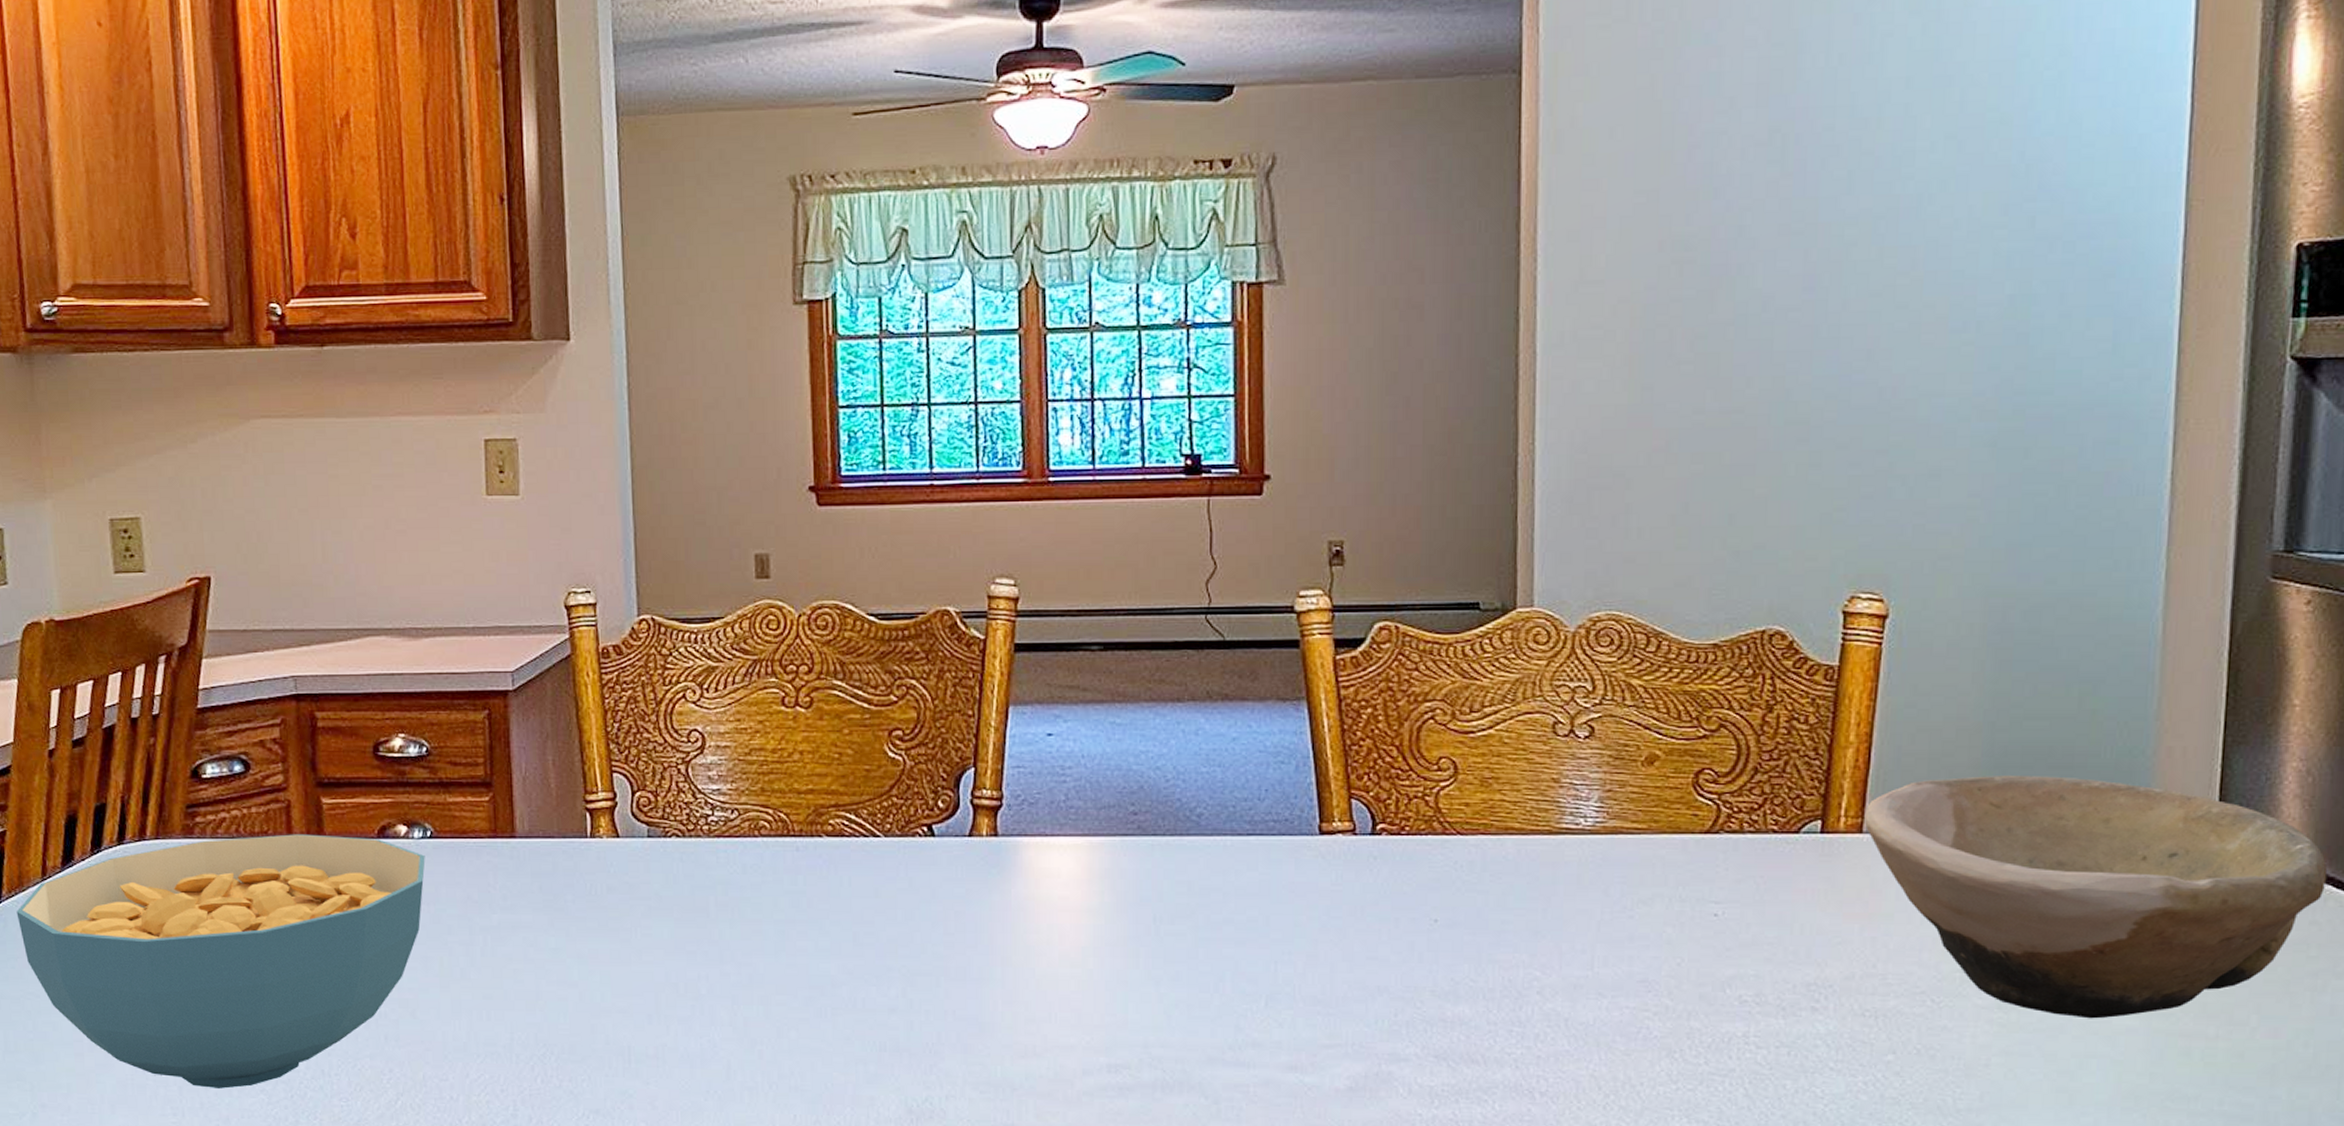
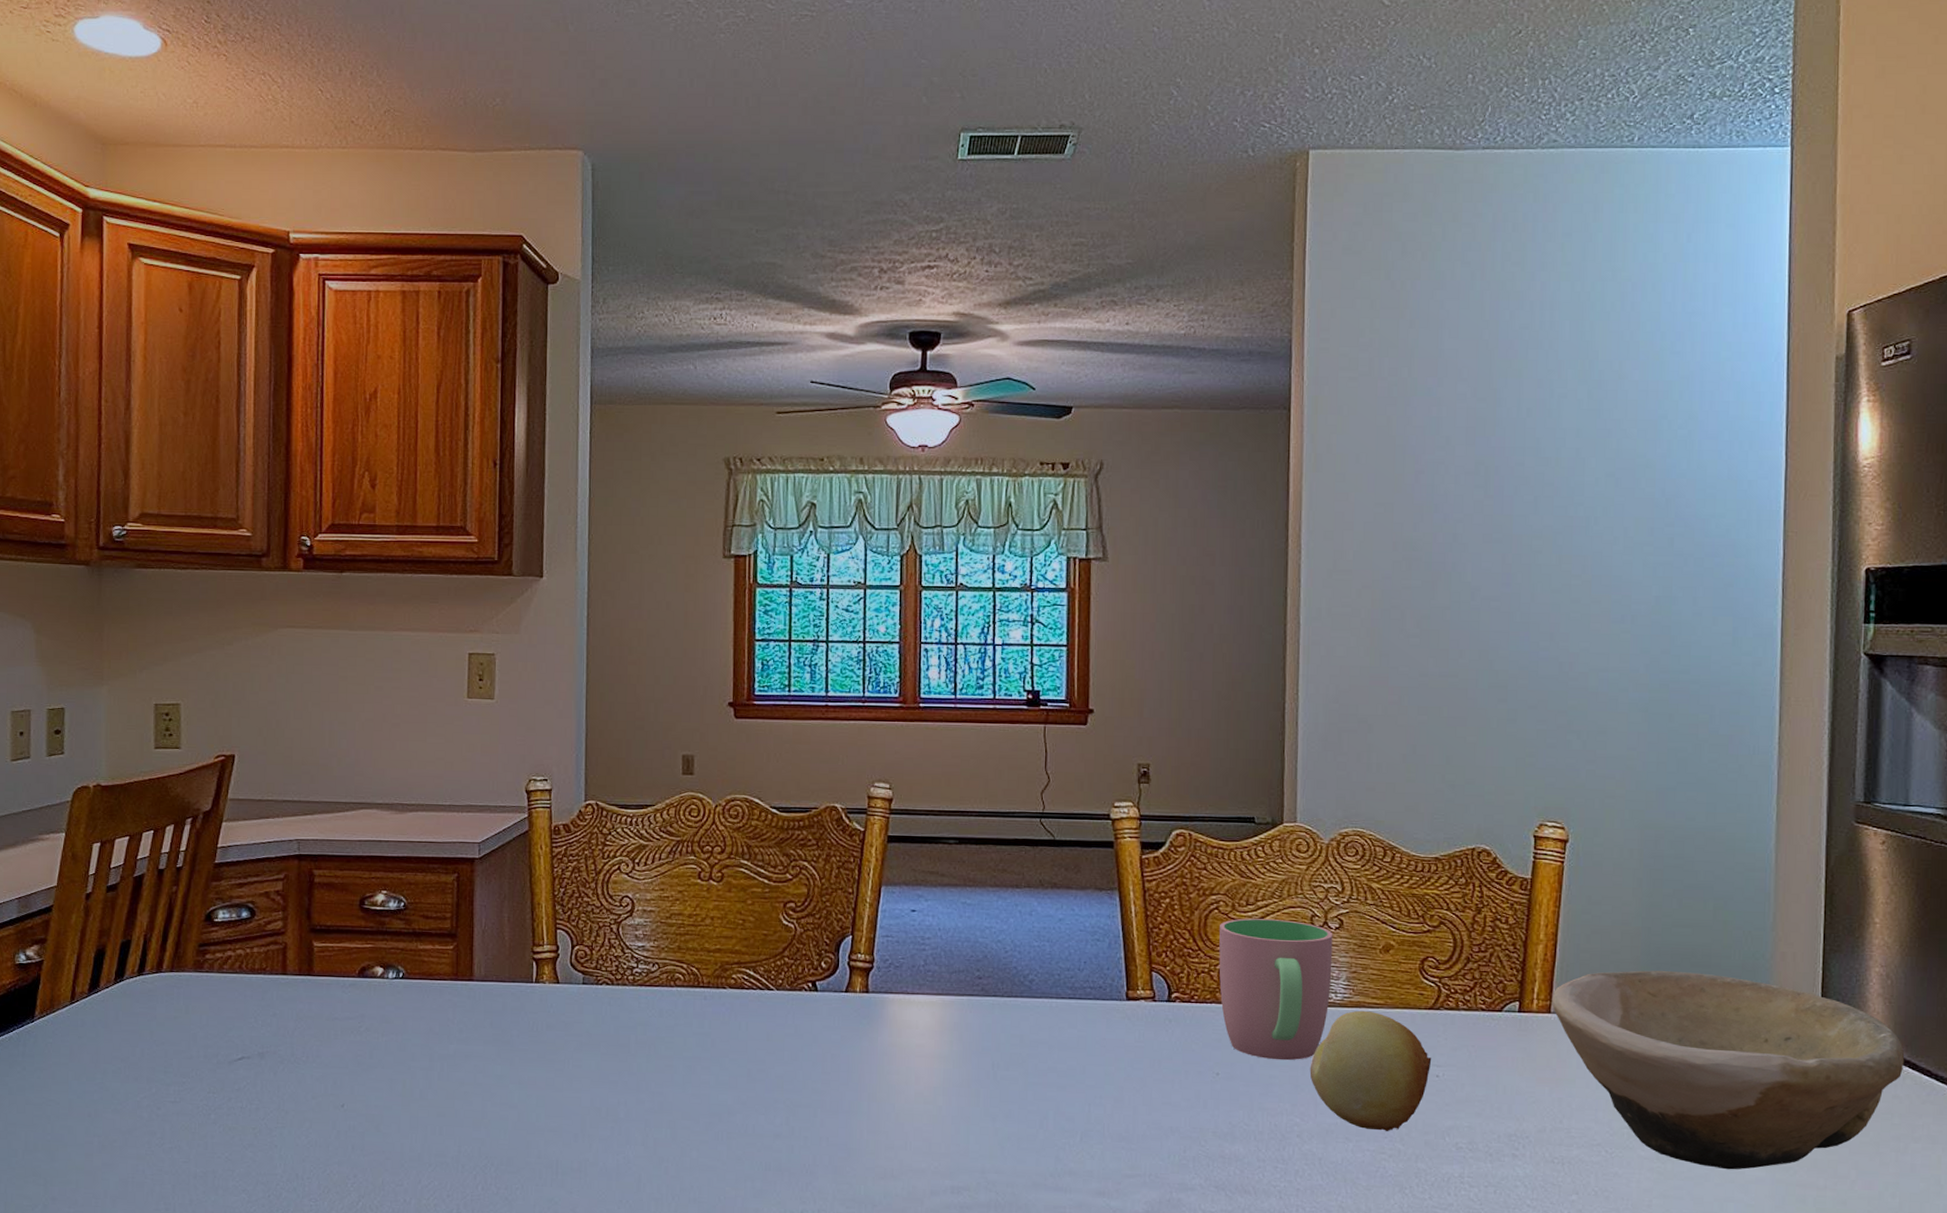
cereal bowl: present [16,834,425,1089] -> none [46,971,397,1188]
cup: none [1436,729,1582,902] -> present [1219,918,1333,1061]
fruit: none [1552,837,1709,984] -> present [1309,1010,1432,1131]

